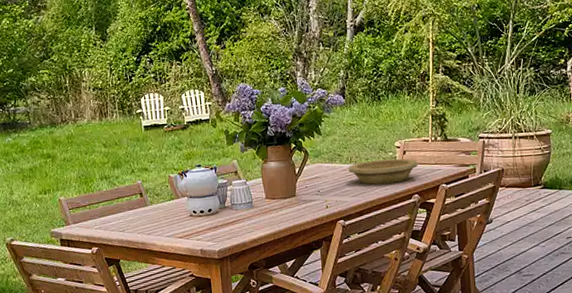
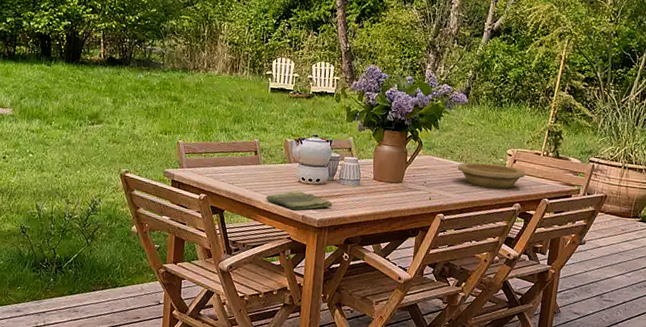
dish towel: none [160,224,230,246] -> present [265,190,333,211]

